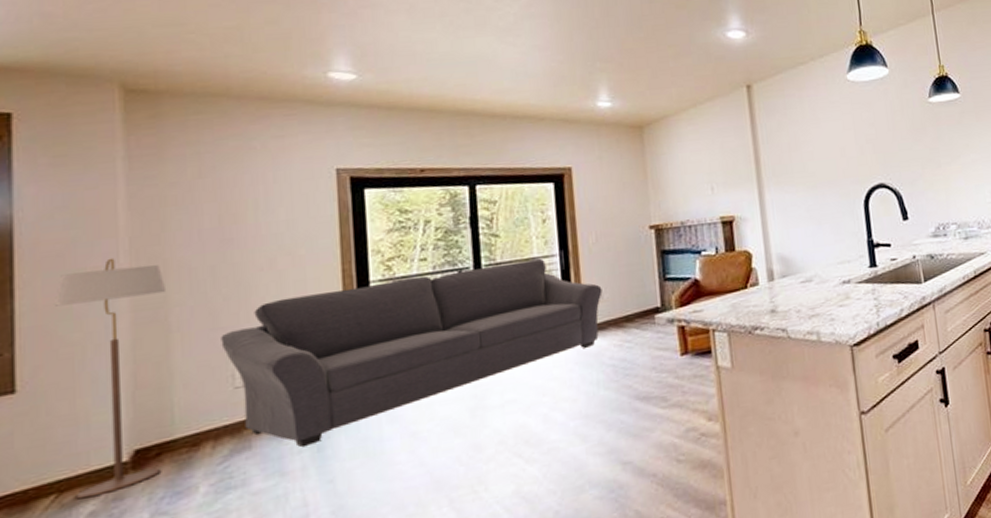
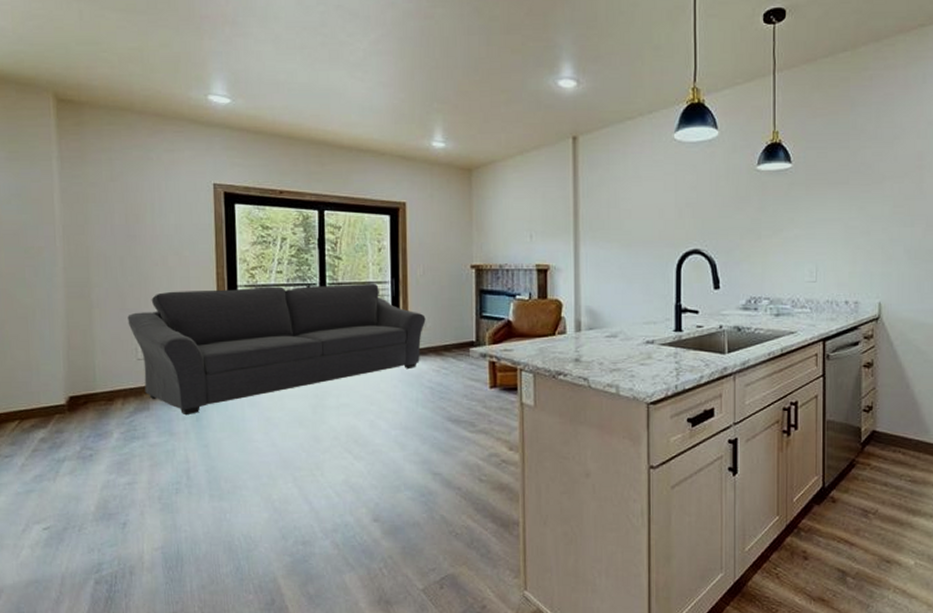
floor lamp: present [55,258,165,500] -> none [14,241,88,427]

